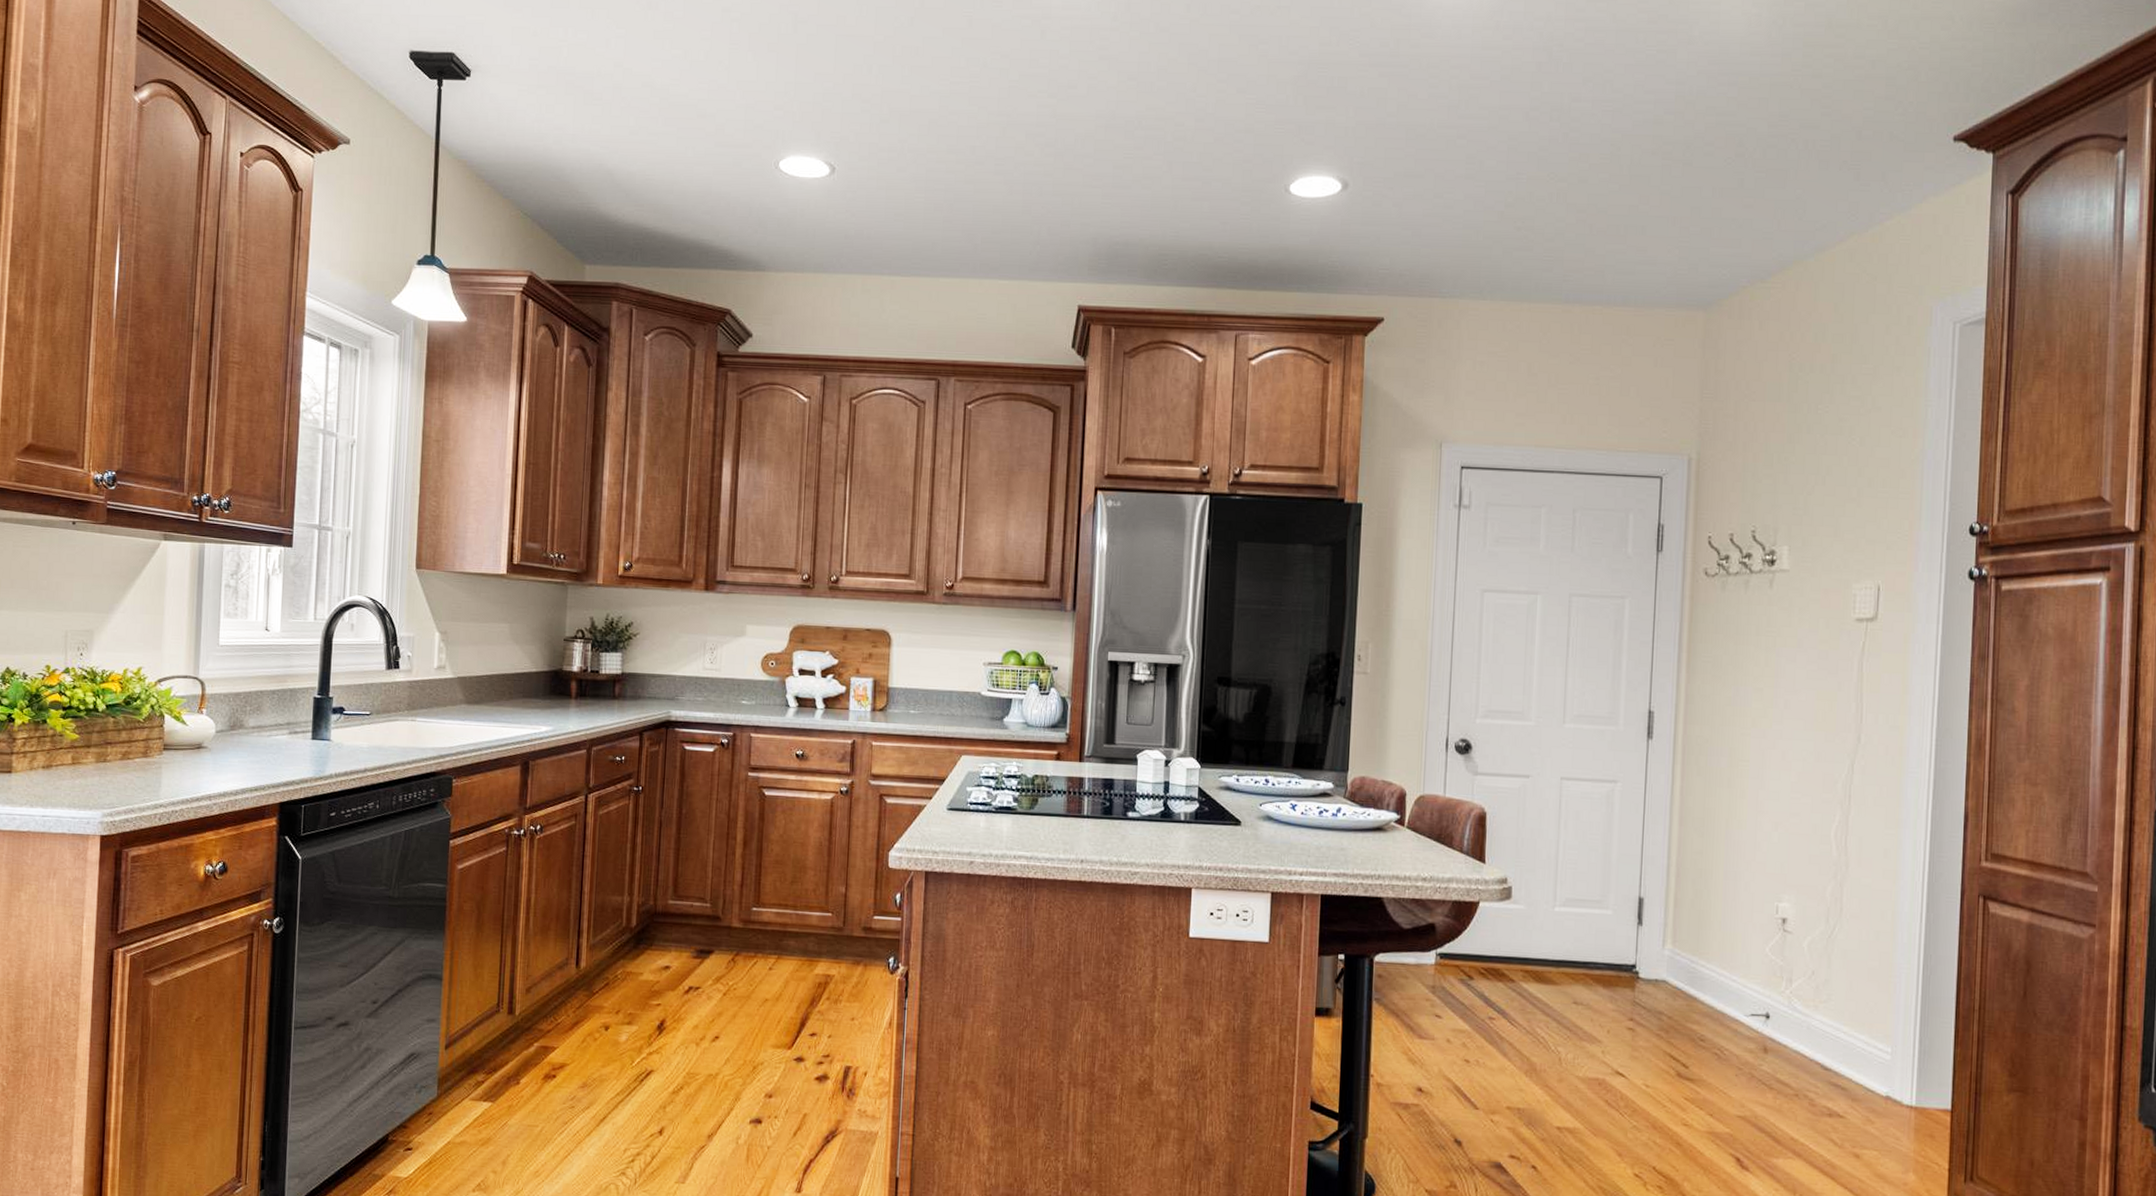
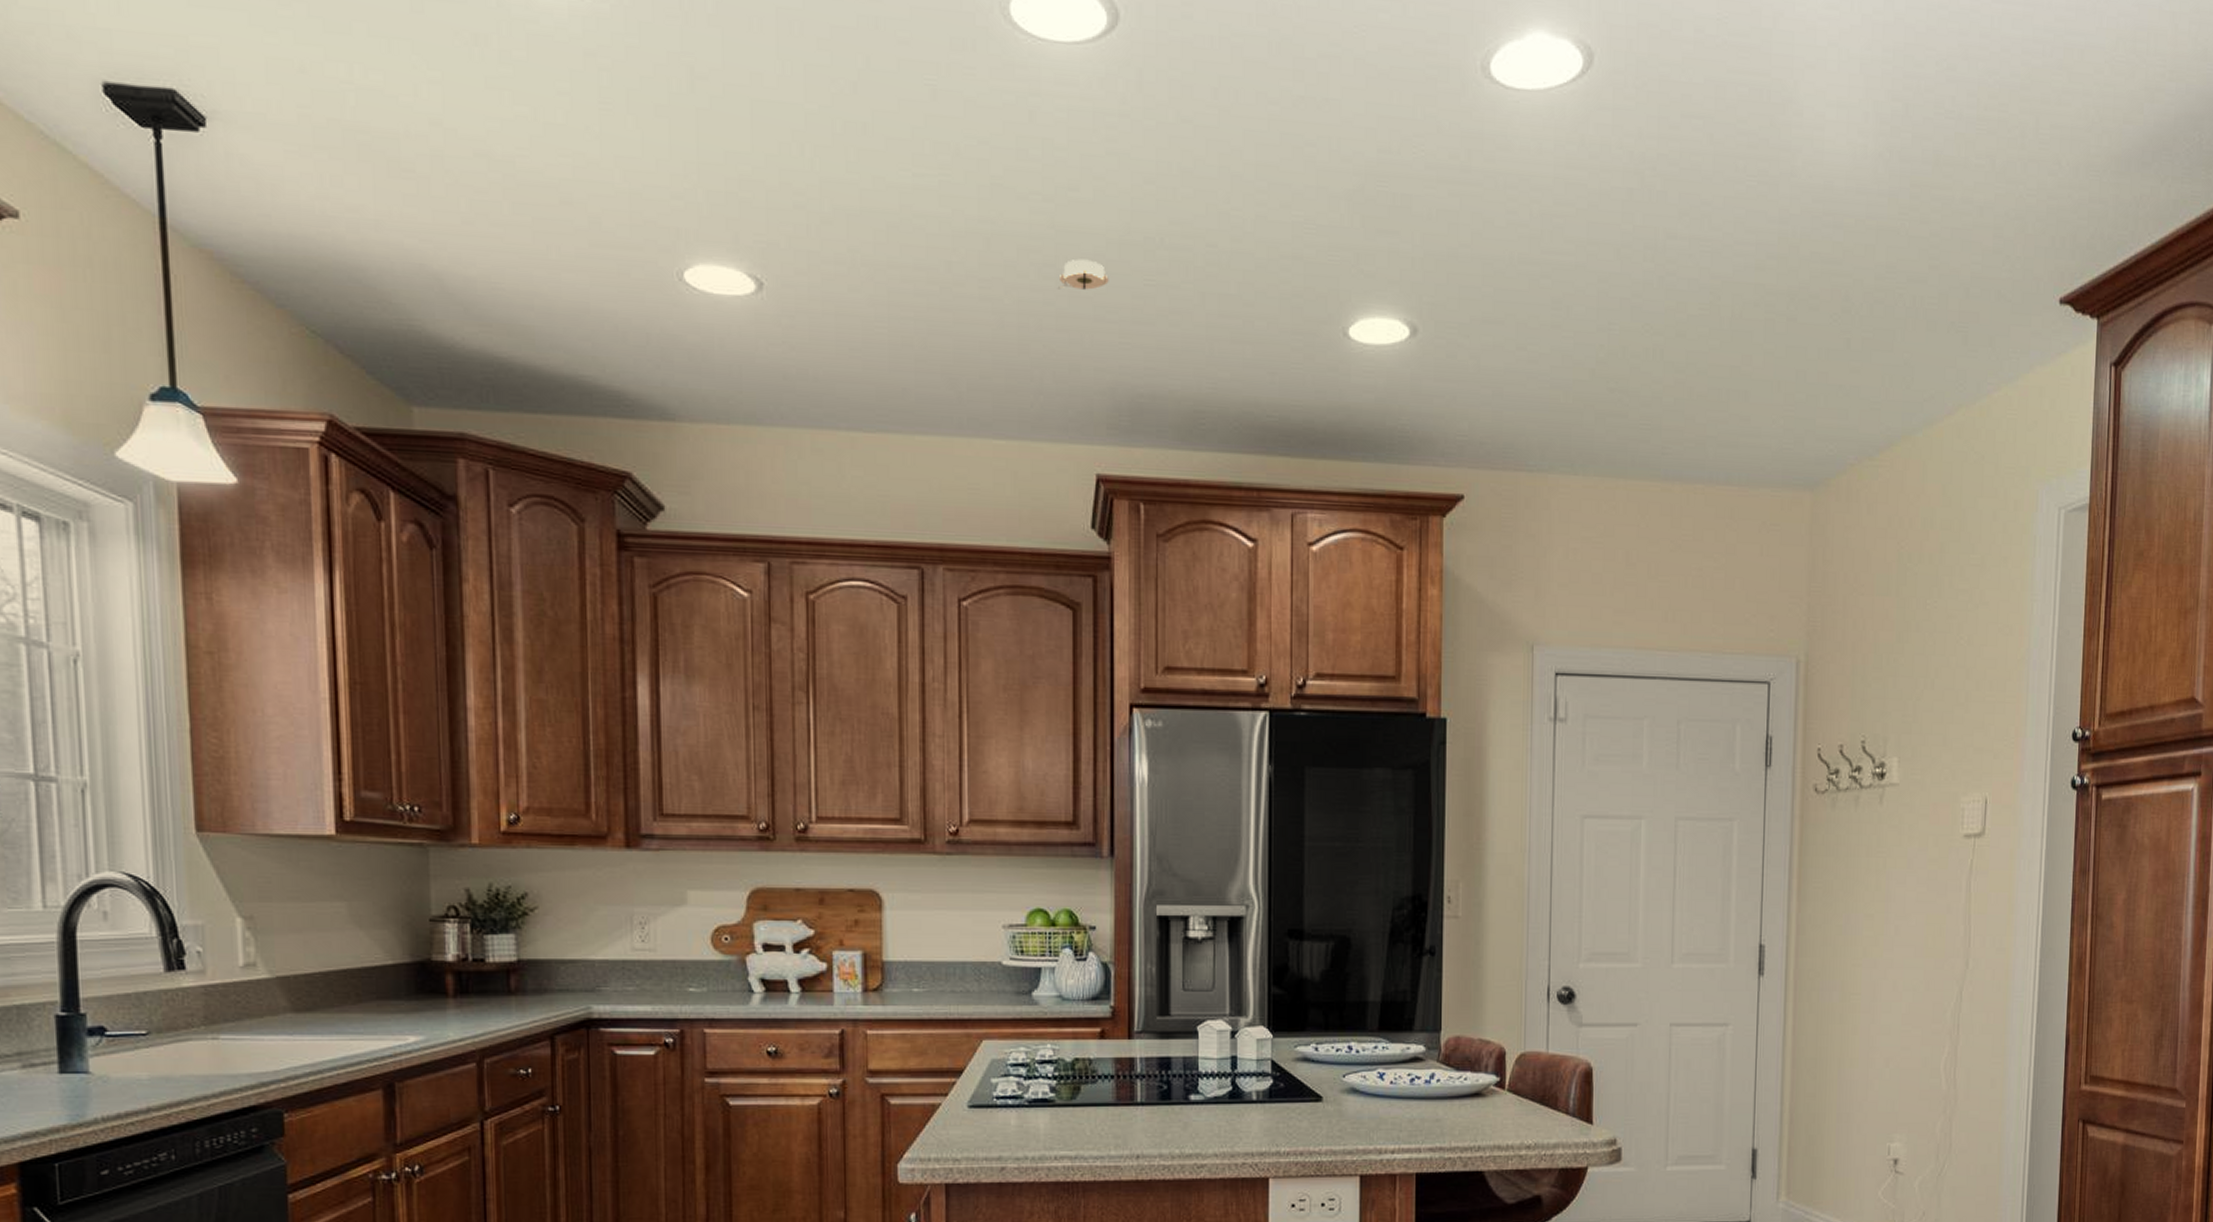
smoke detector: none [1056,140,1096,164] -> present [1058,259,1109,290]

